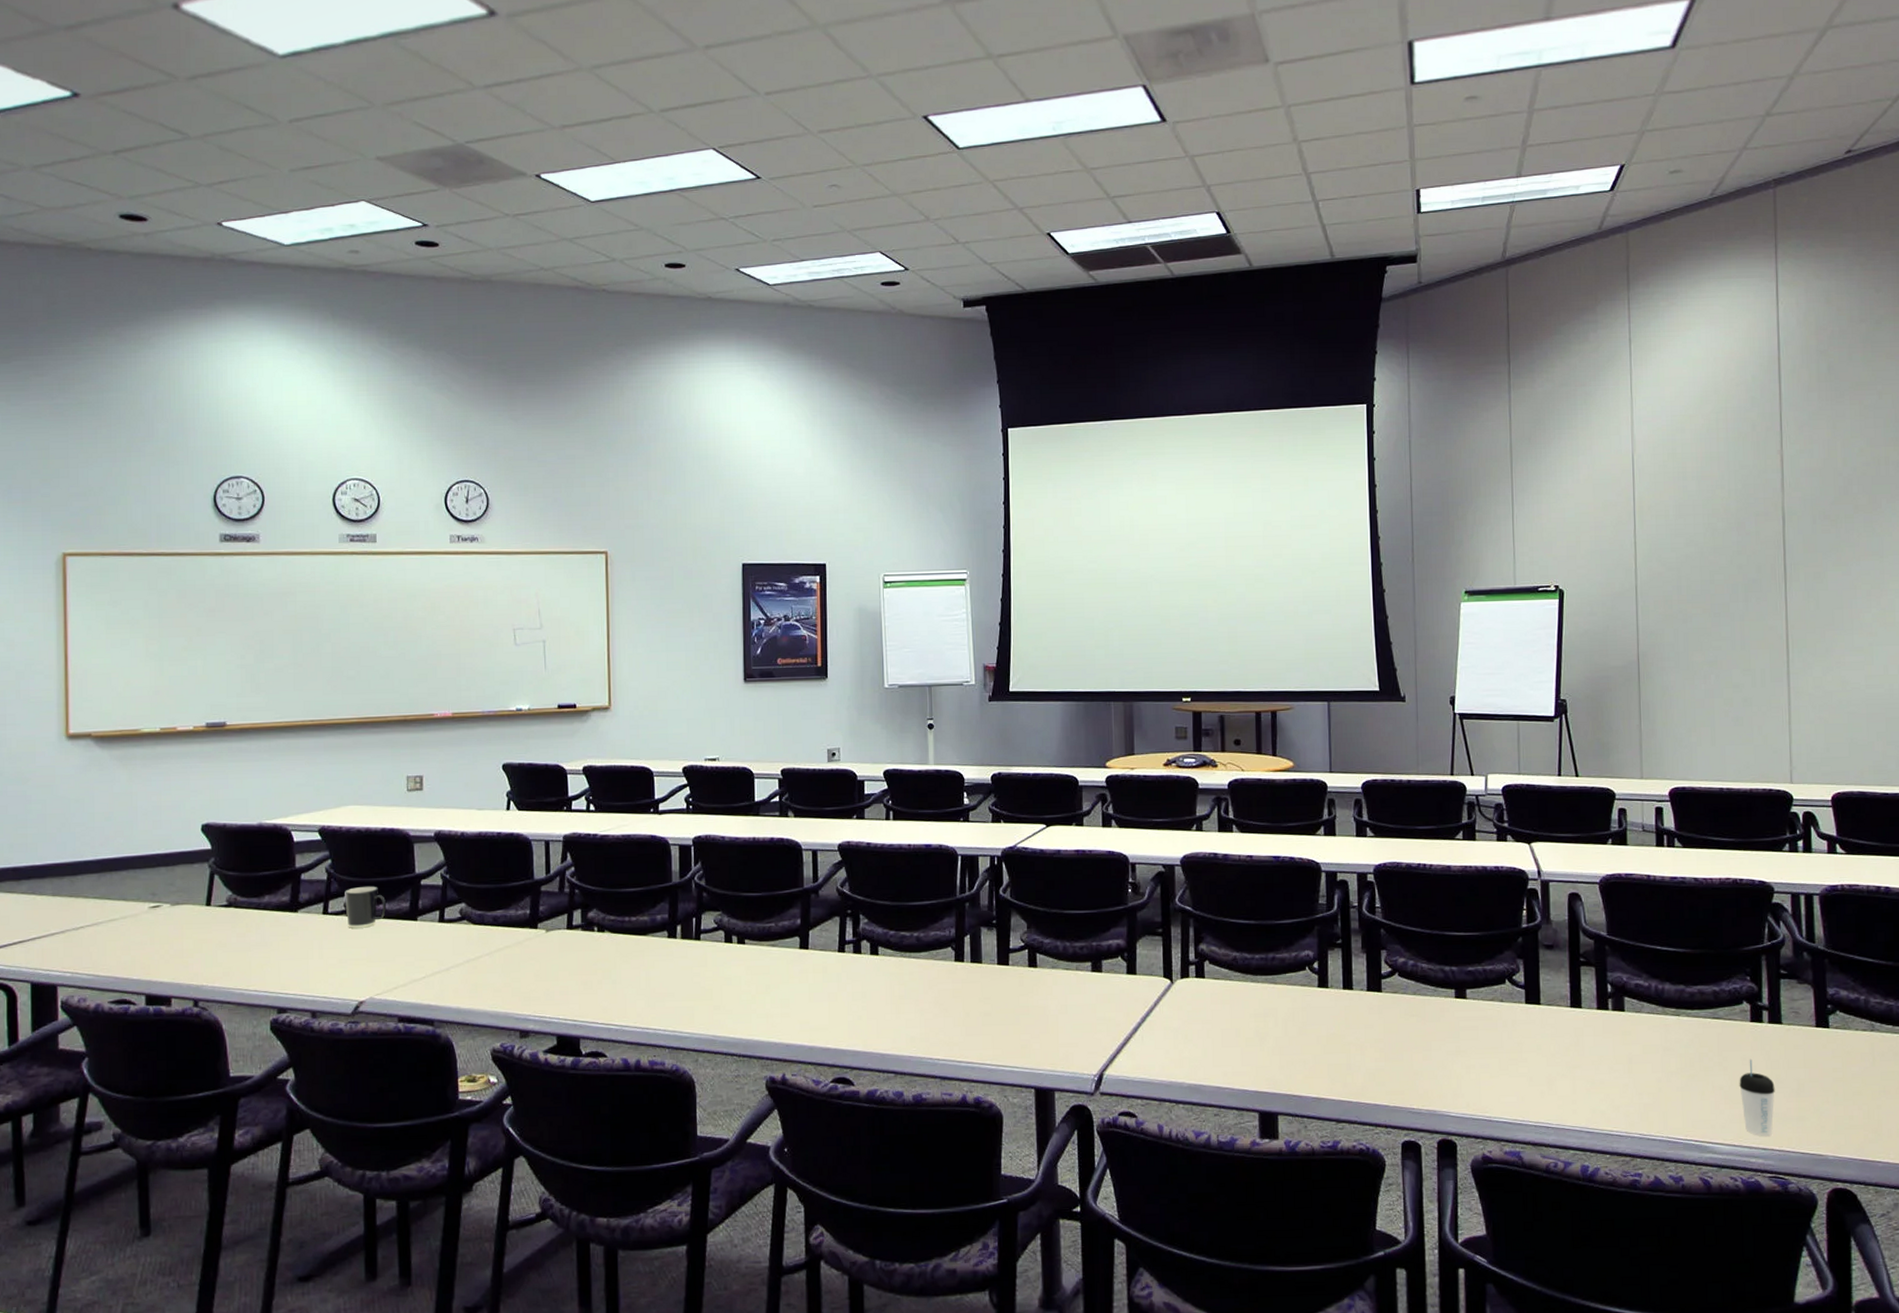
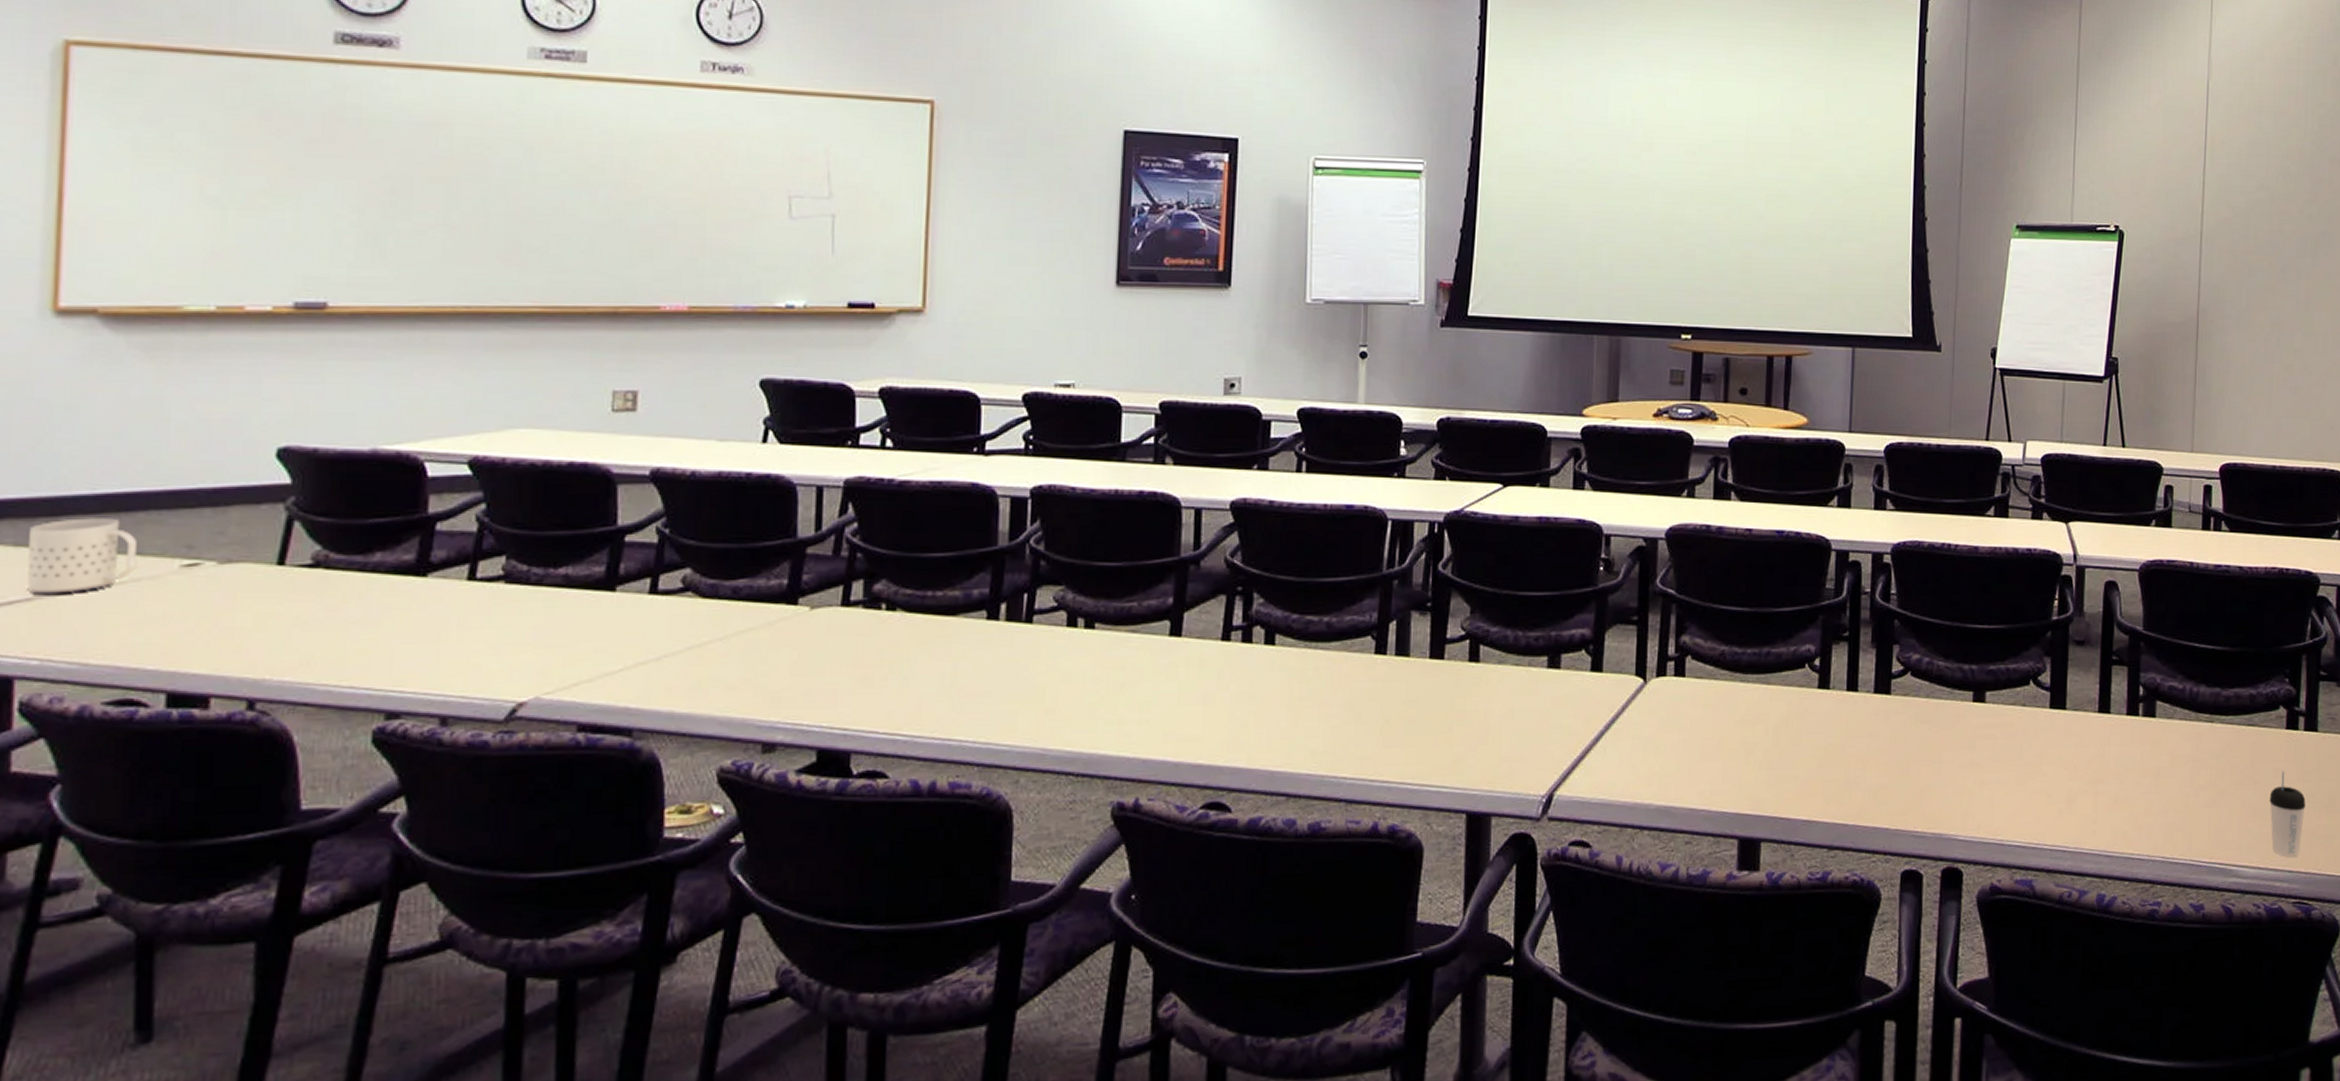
mug: none [61,875,124,928] -> present [27,518,138,594]
mug: present [345,886,387,928] -> none [504,542,570,601]

